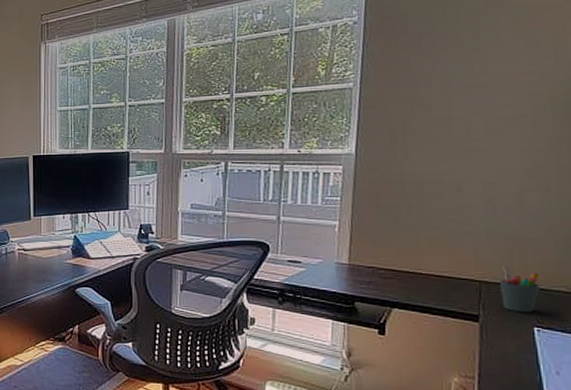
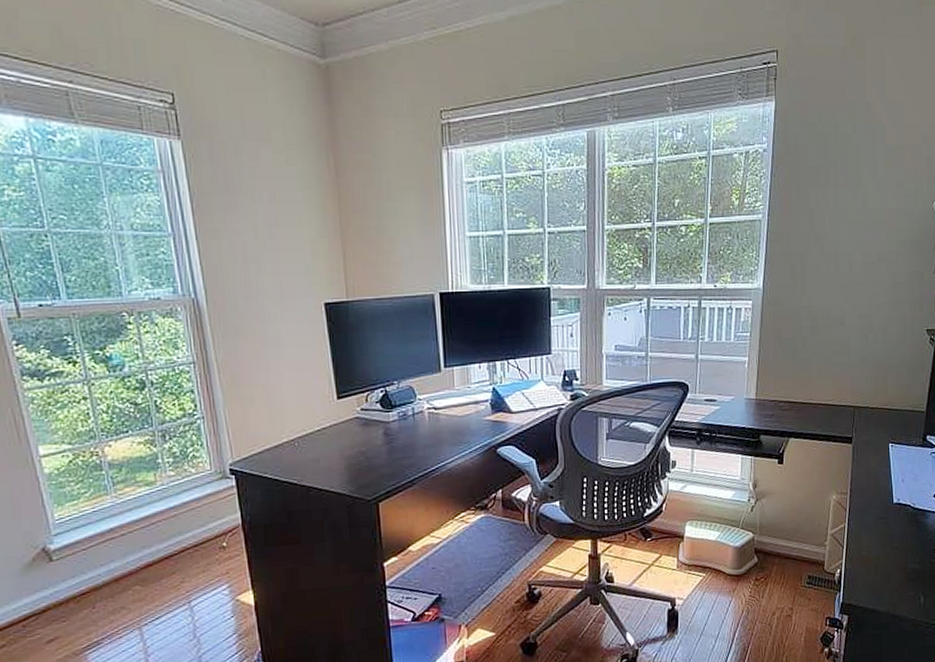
pen holder: present [500,265,540,313] -> none [868,391,895,432]

